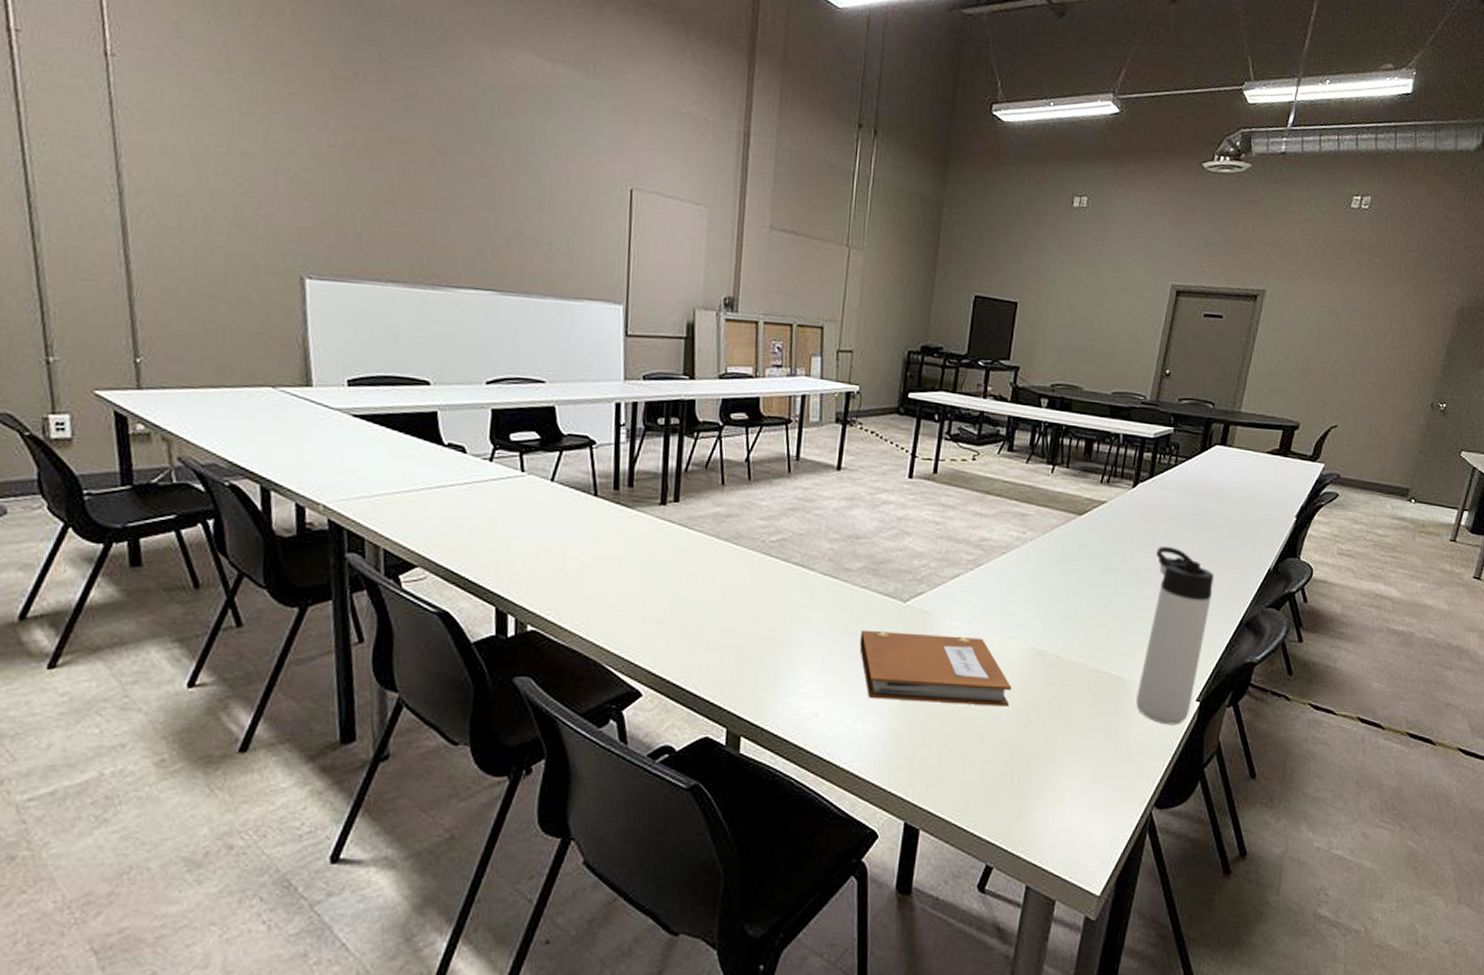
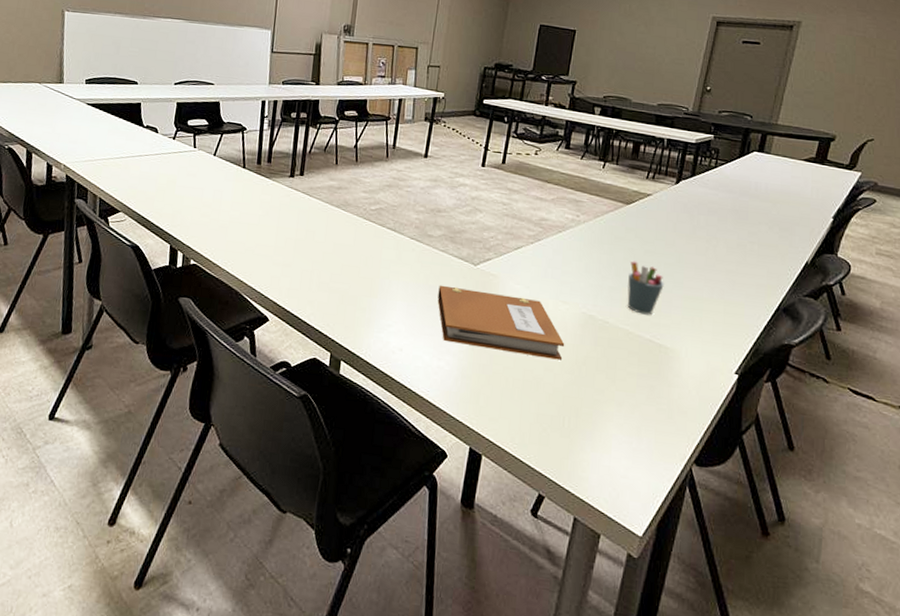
pen holder: none [1081,582,1121,644] -> present [627,261,664,315]
thermos bottle: present [1136,547,1215,725] -> none [678,235,753,393]

